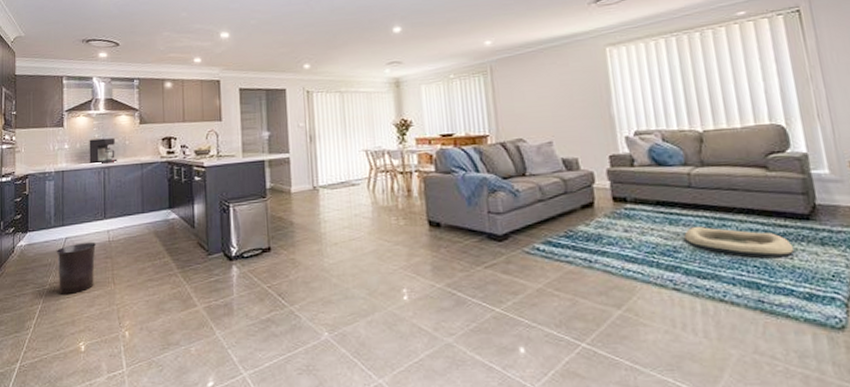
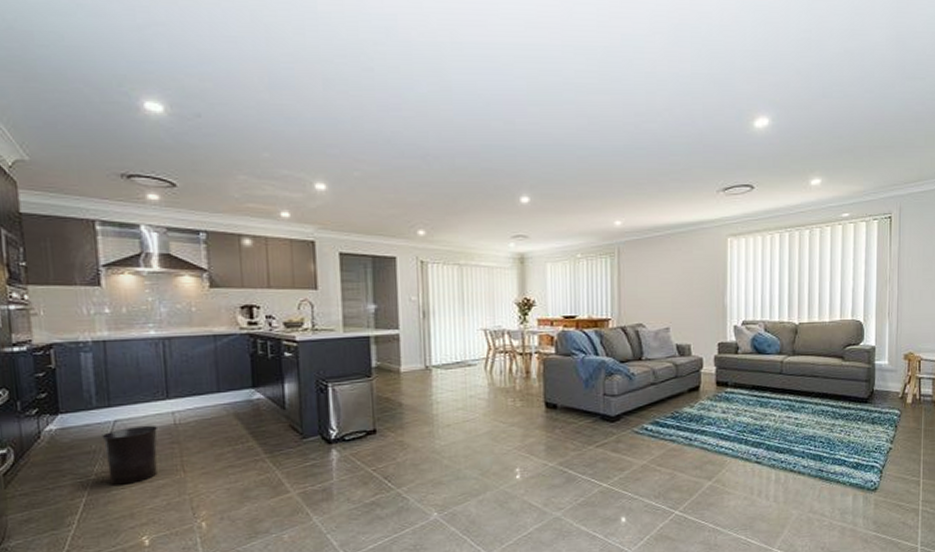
coffee maker: present [89,137,118,166] -> none [139,302,182,336]
dog bed: present [684,227,794,259] -> none [771,408,852,436]

